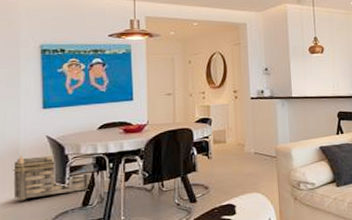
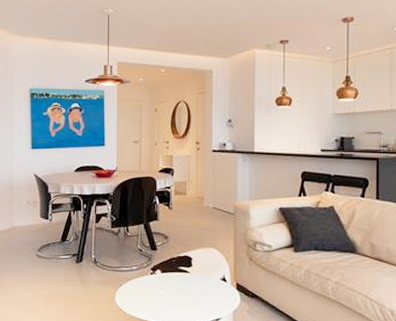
basket: present [12,155,91,200] -> none [8,190,68,230]

